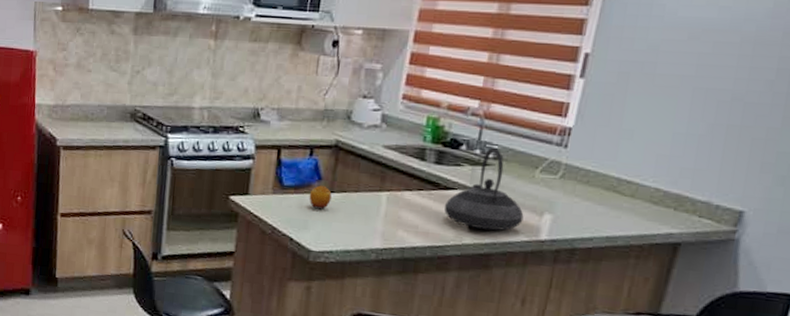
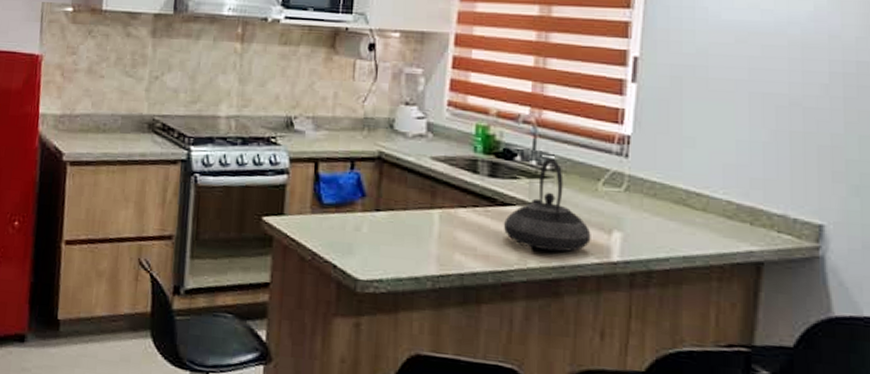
fruit: present [309,185,332,210] -> none [352,203,378,231]

